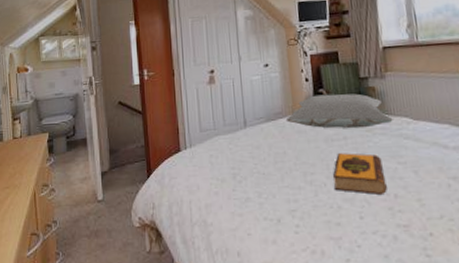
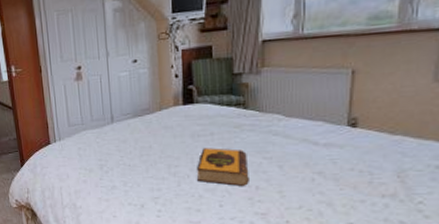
pillow: present [287,93,393,129] -> none [154,90,264,125]

